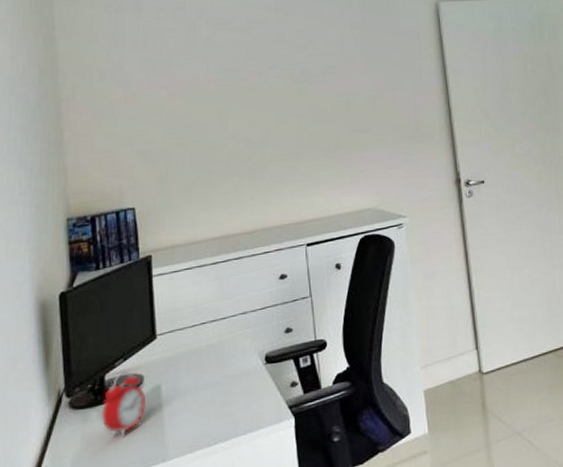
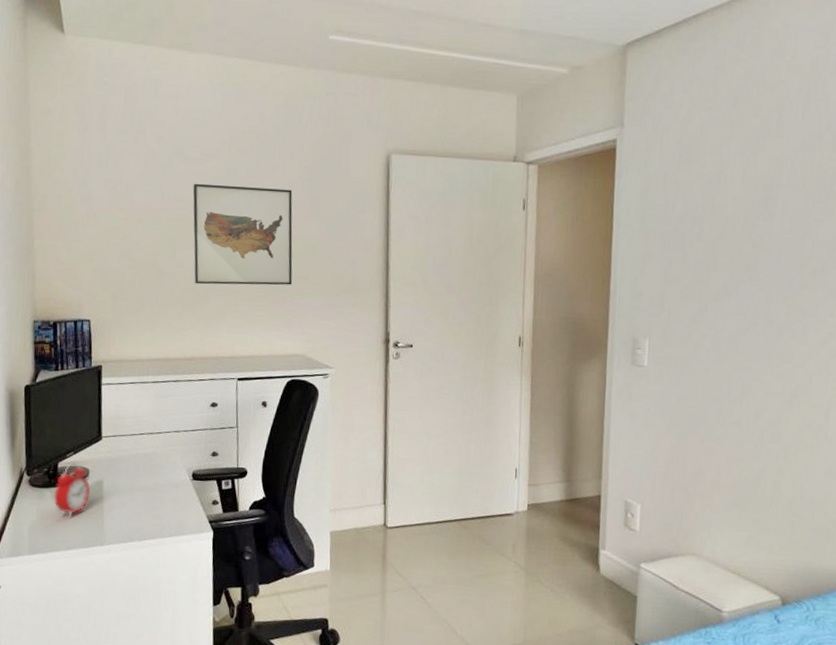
wall art: none [240,46,355,153] -> present [193,183,293,286]

